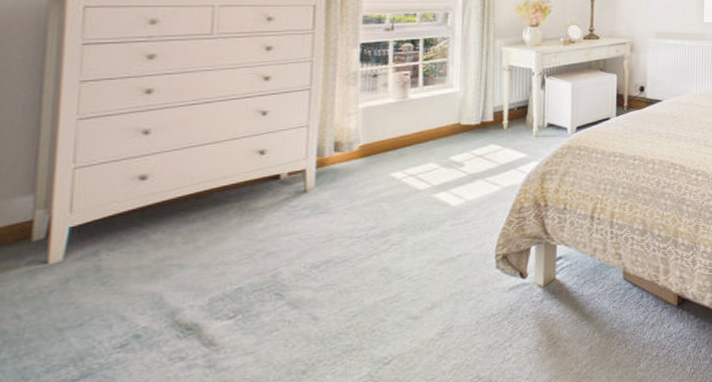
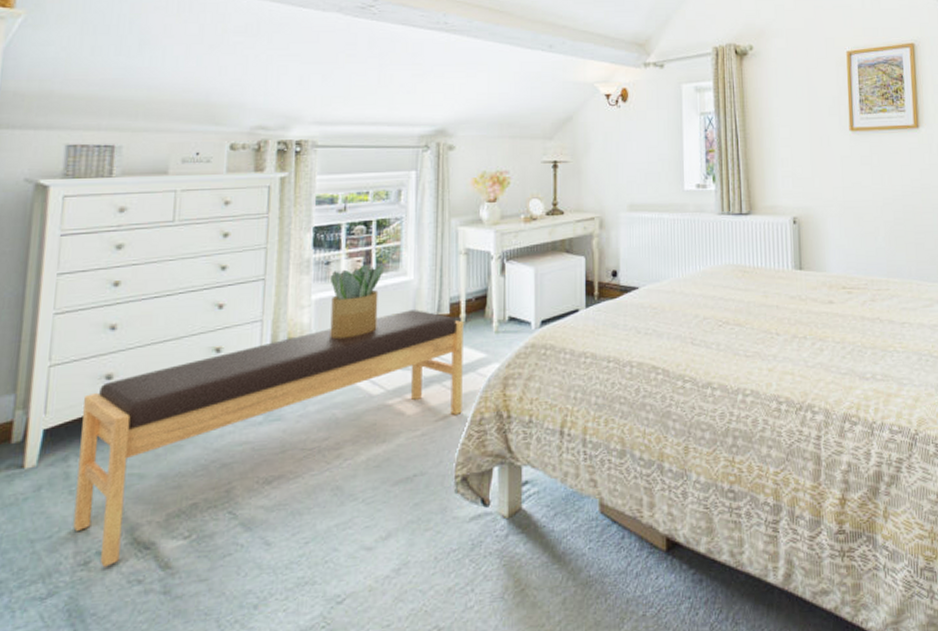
bench: none [107,117,506,348] -> present [73,310,464,567]
potted plant: none [377,77,432,142] -> present [329,263,385,339]

